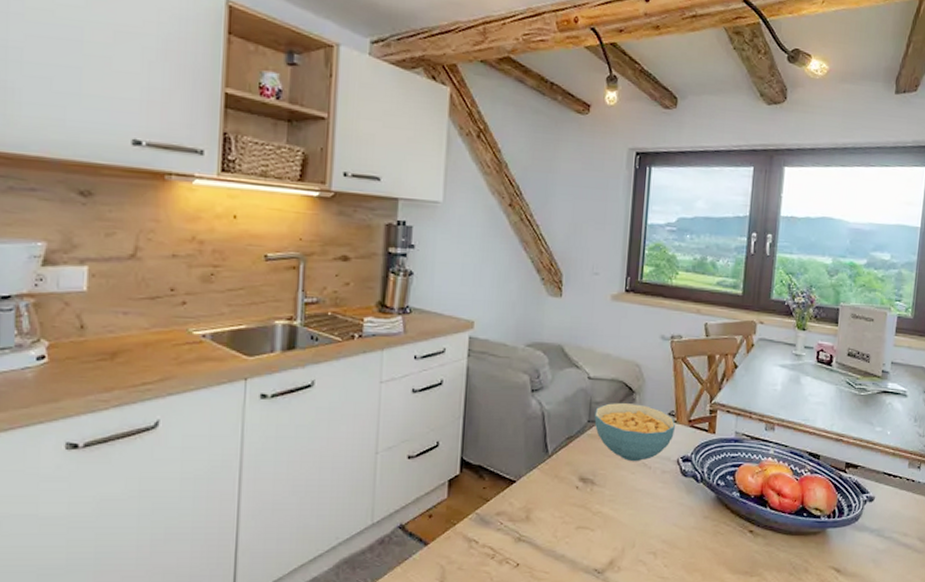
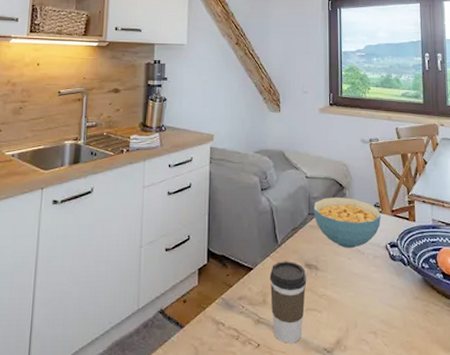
coffee cup: none [535,474,581,563] -> present [269,261,307,343]

